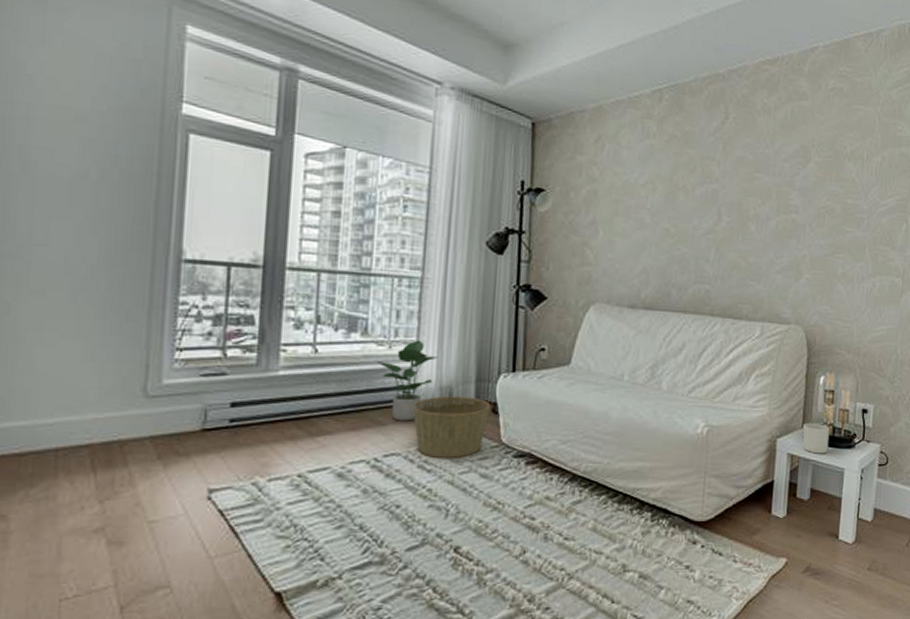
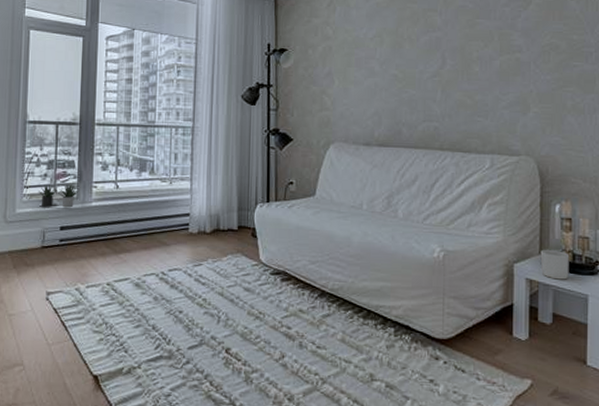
succulent plant: none [197,346,260,378] -> present [37,184,79,208]
potted plant: present [376,340,438,421] -> none [161,177,207,243]
basket: present [413,396,491,458] -> none [190,222,251,274]

